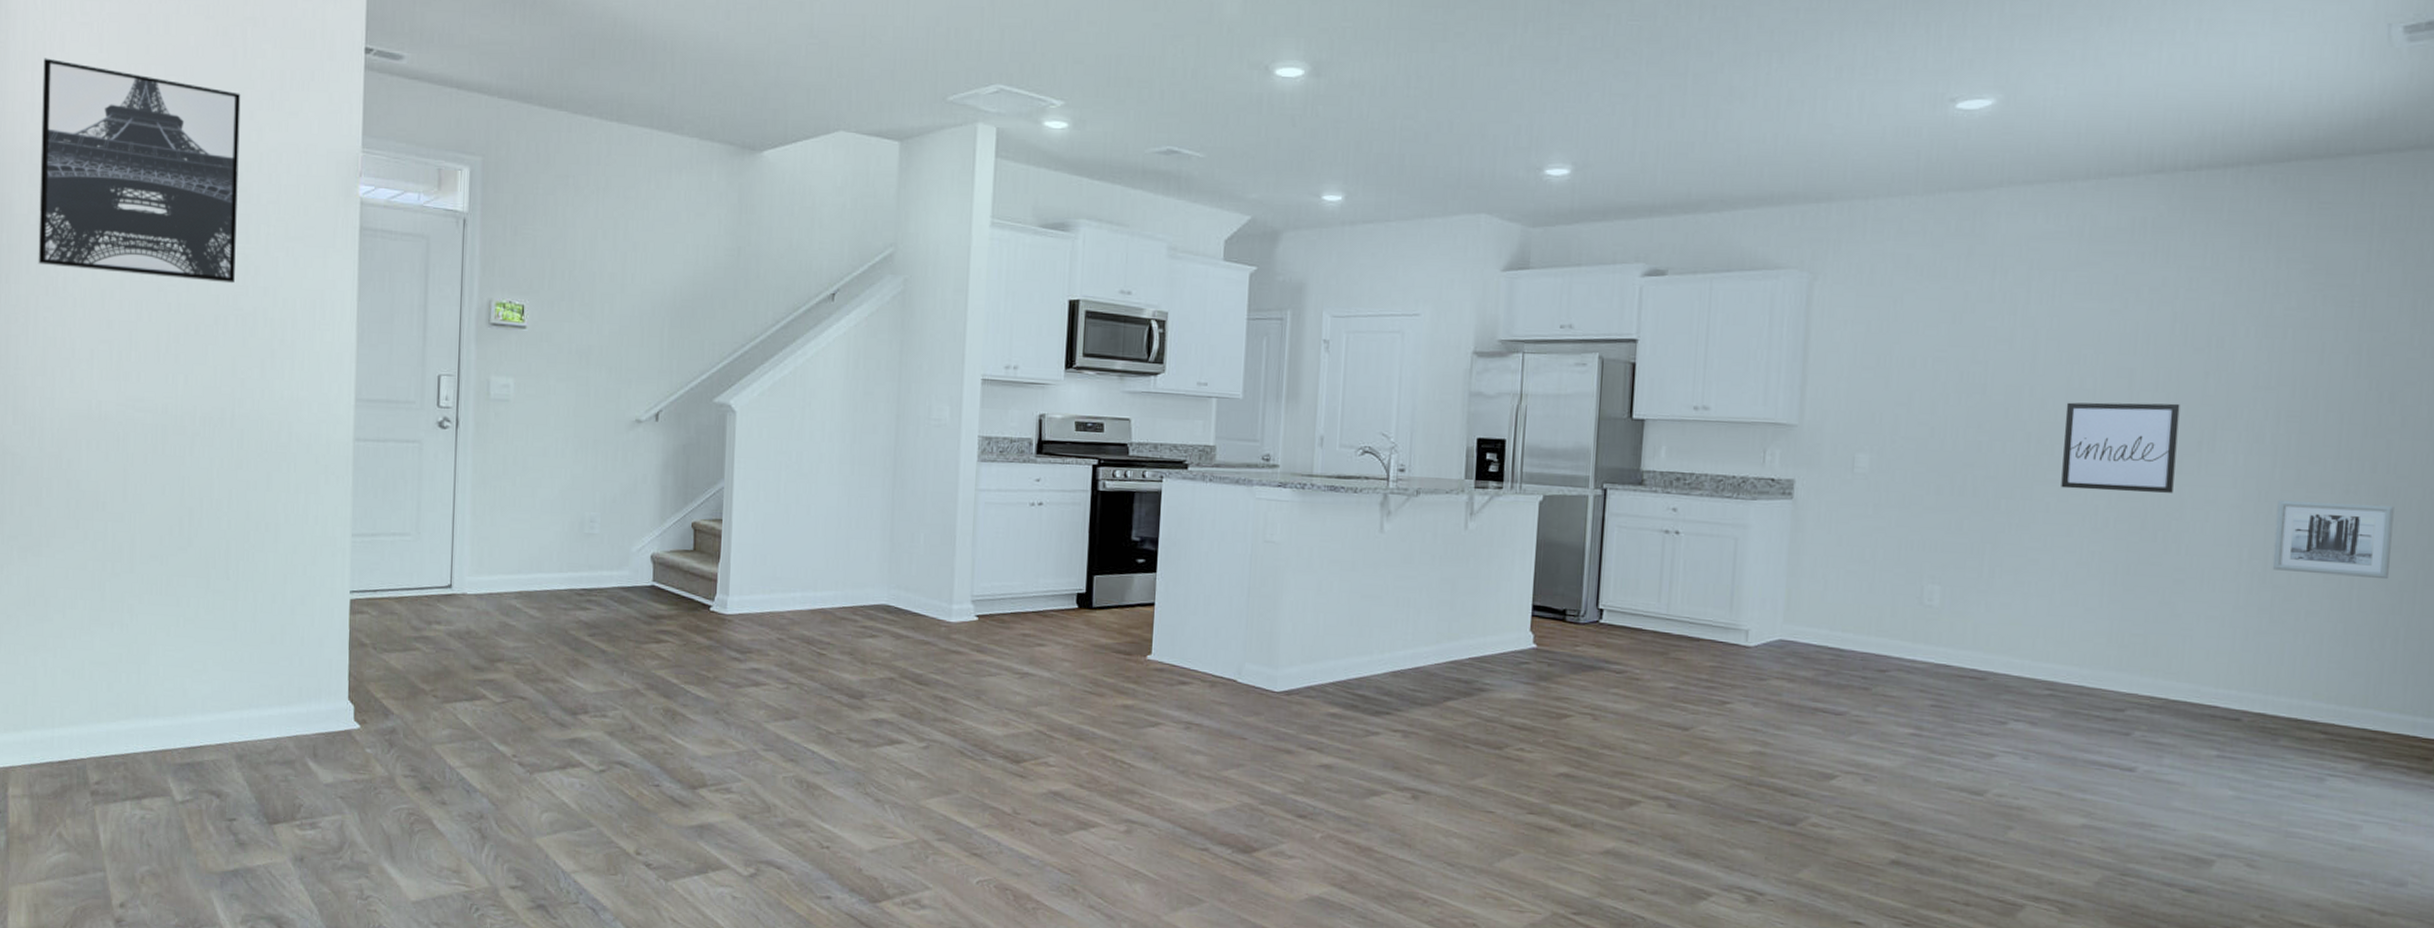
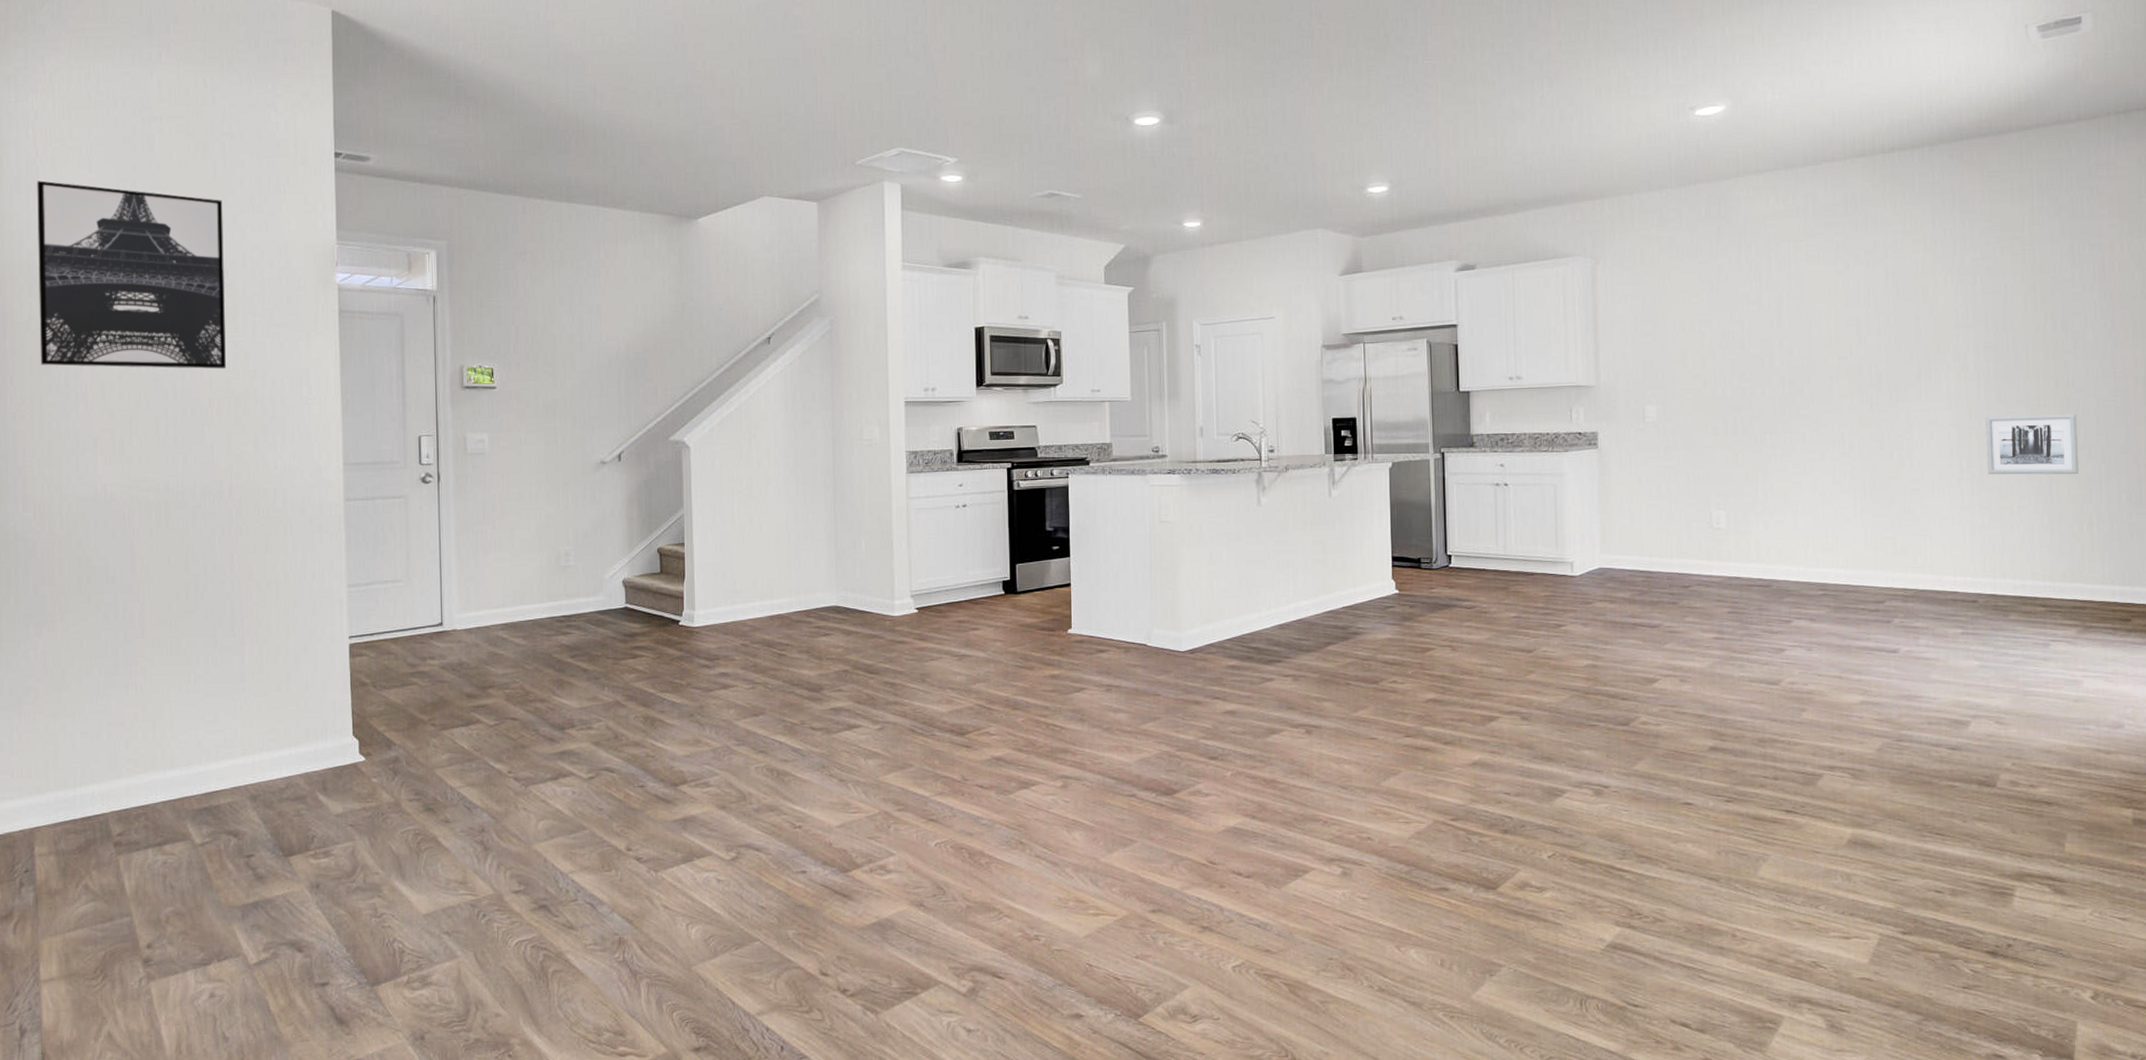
wall art: present [2061,402,2180,493] -> none [1809,344,1902,421]

